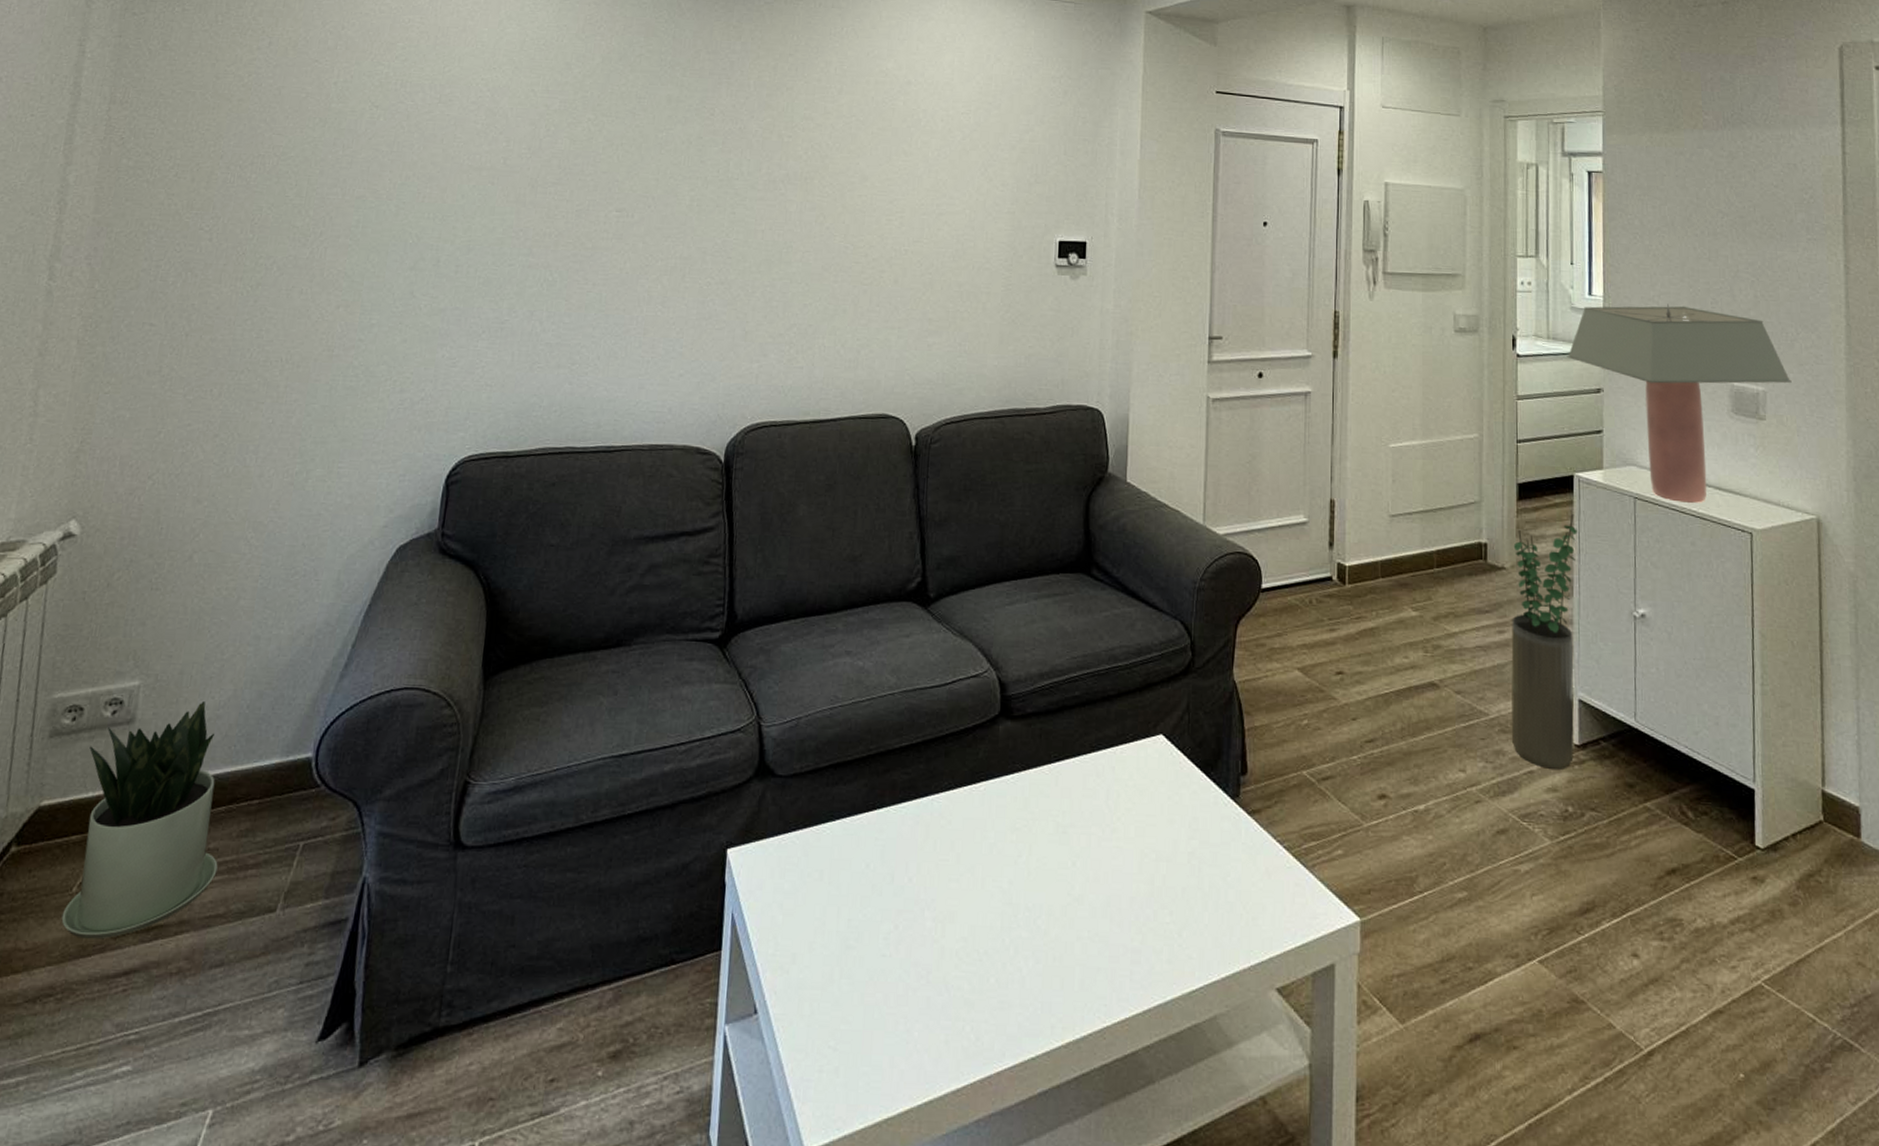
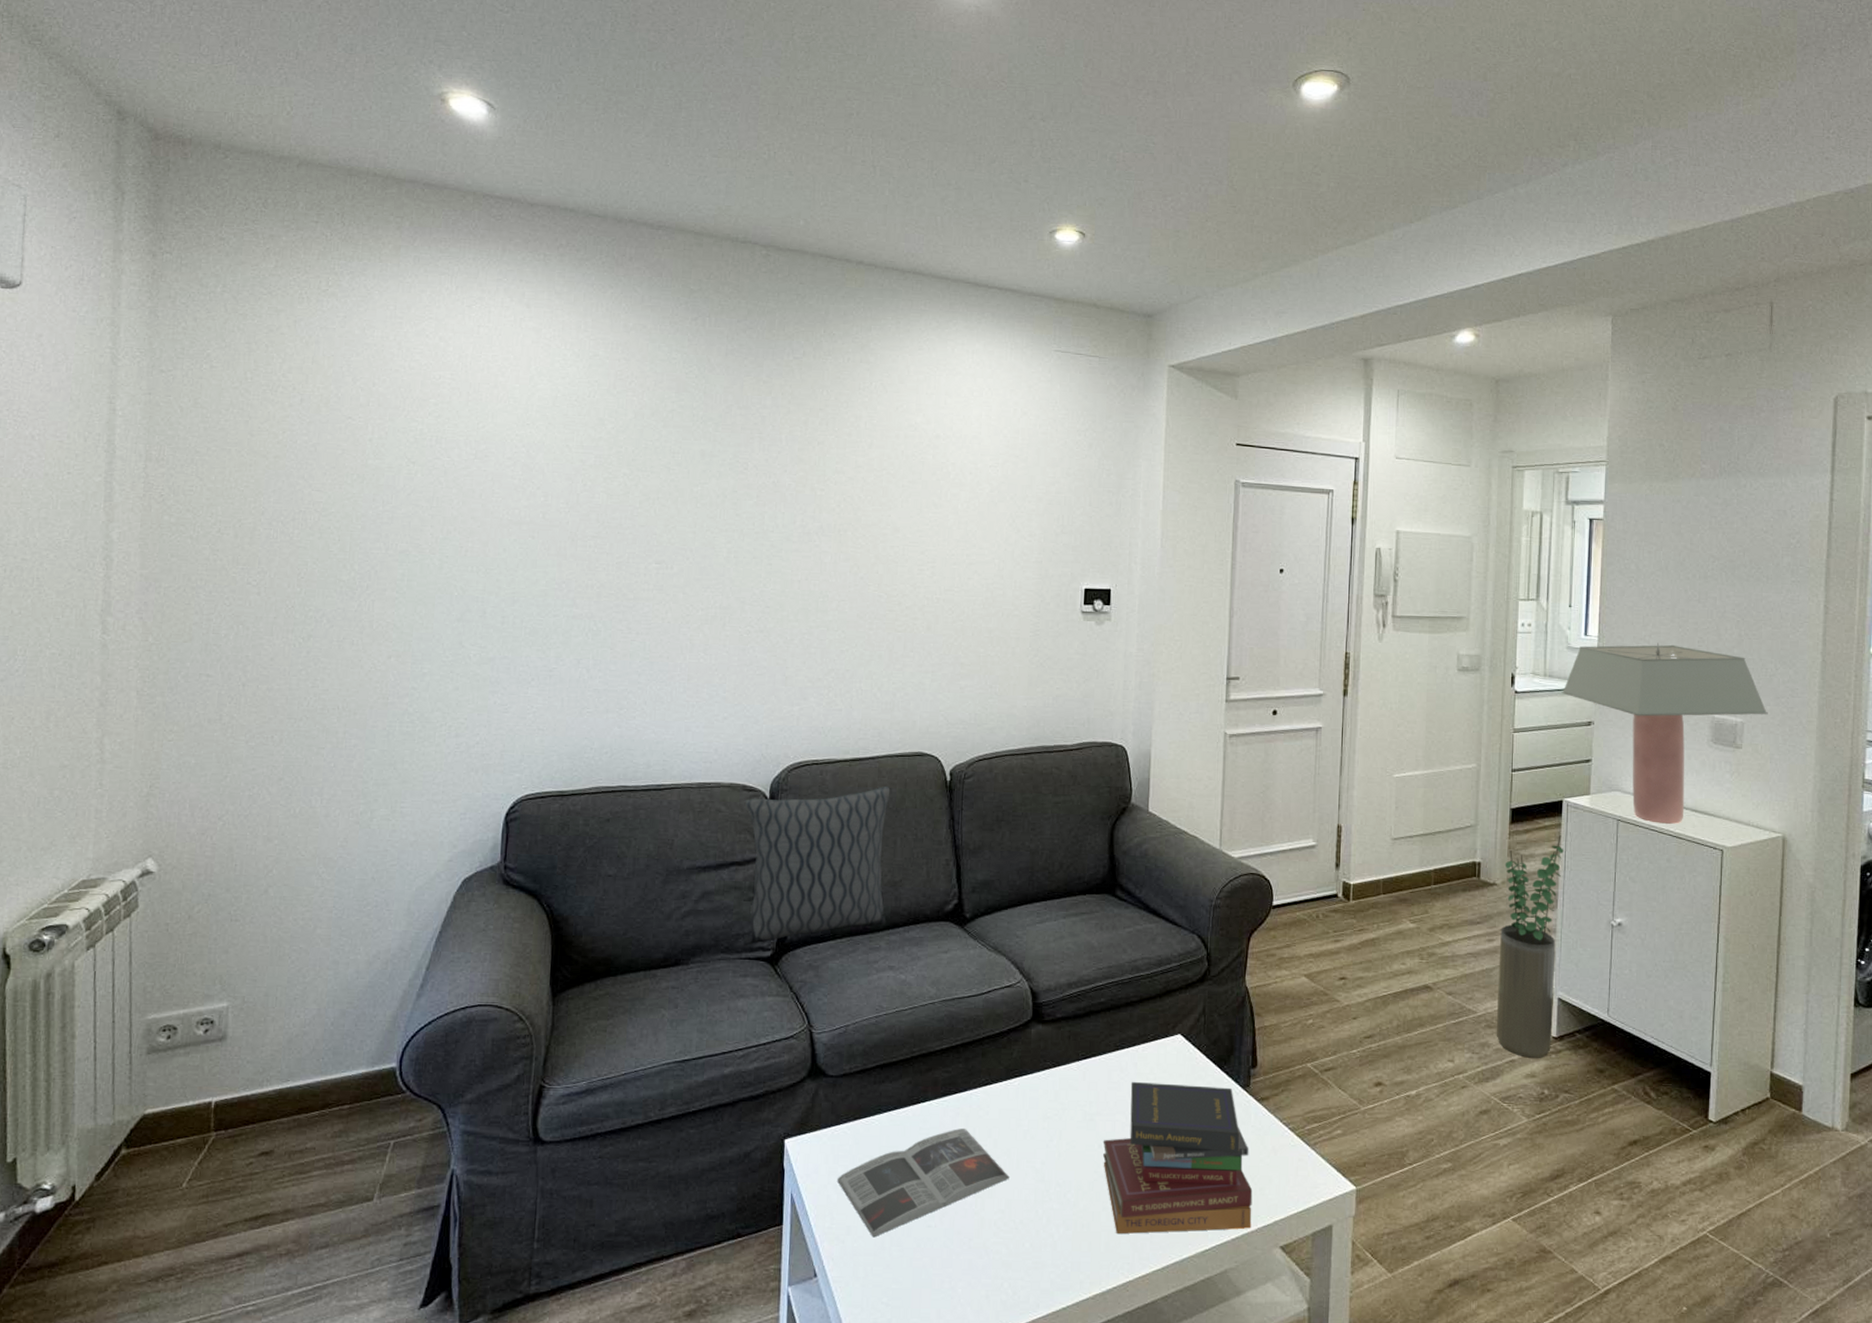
planter: present [61,702,218,939] -> none [175,1020,316,1227]
pillow: none [690,451,852,626] -> present [742,786,891,946]
magazine: none [782,839,973,968] -> present [836,1128,1009,1238]
books: none [1077,788,1244,970] -> present [1103,1081,1253,1234]

